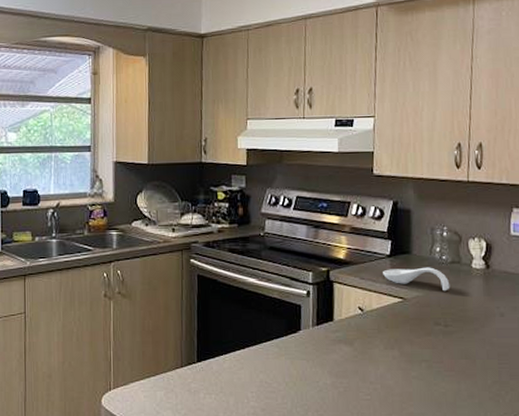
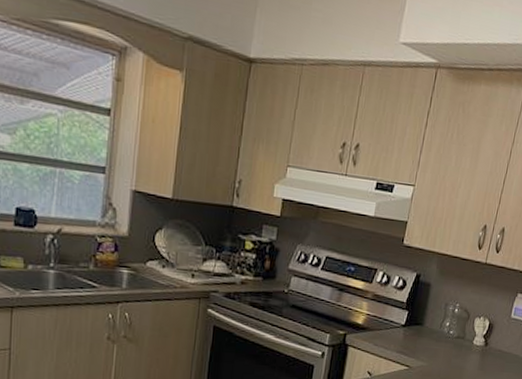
spoon rest: present [383,267,450,292] -> none [395,338,452,364]

